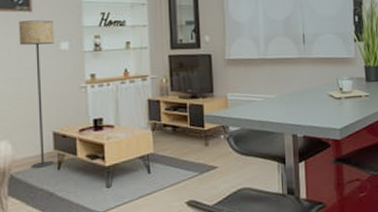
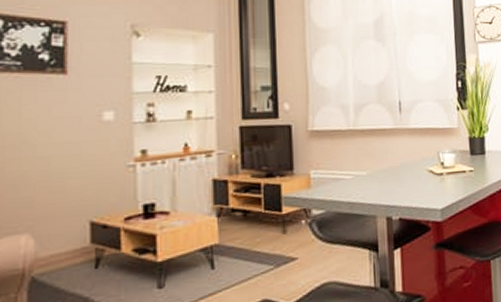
floor lamp: present [18,20,55,168] -> none [48,84,96,268]

